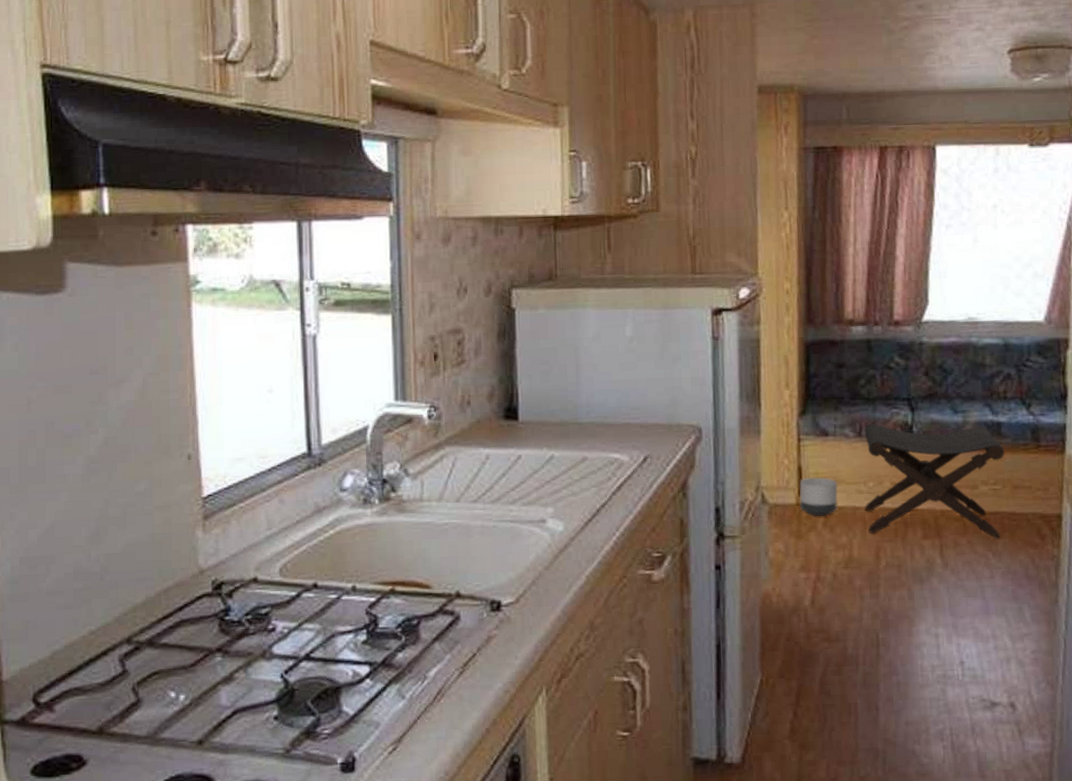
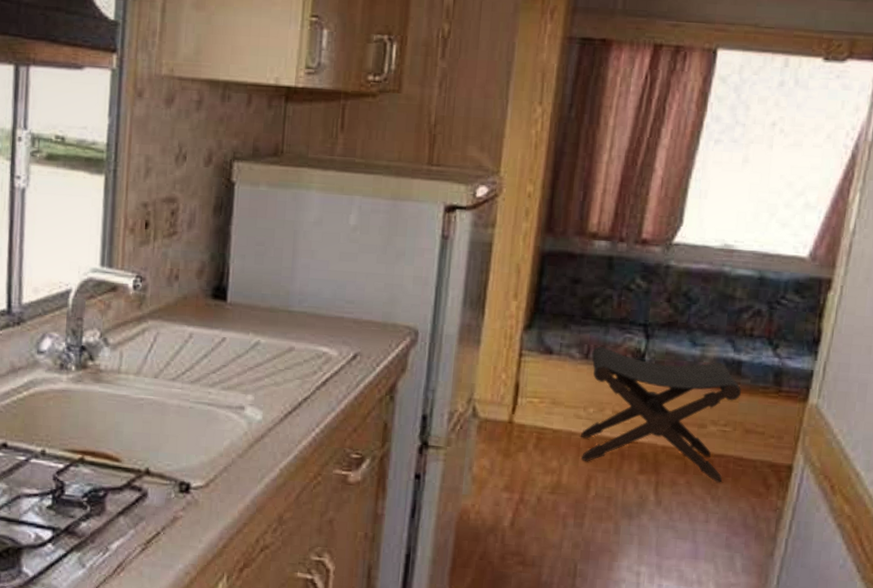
planter: present [799,477,838,517] -> none [511,395,556,438]

